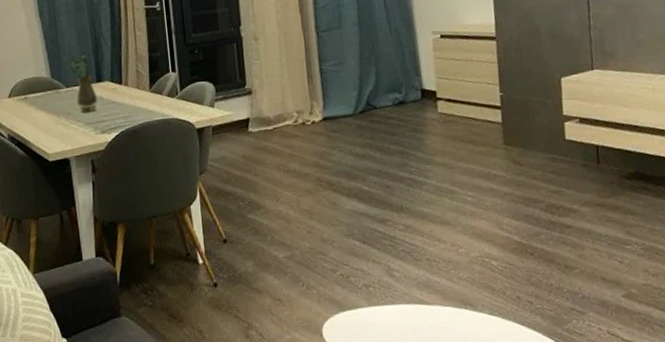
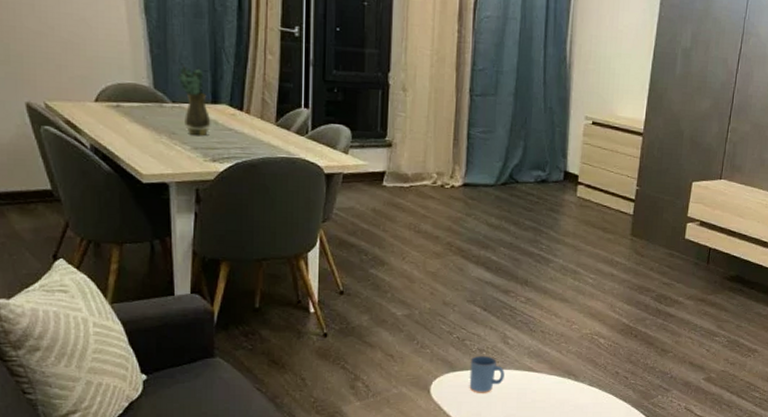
mug: none [358,291,396,333] -> present [469,355,505,393]

